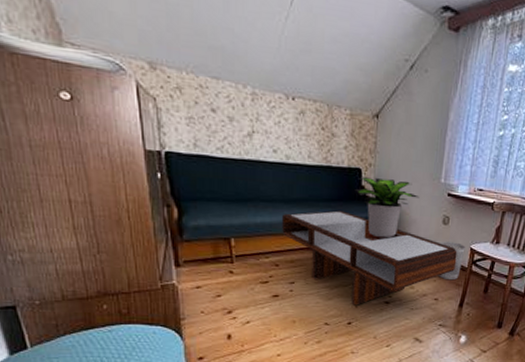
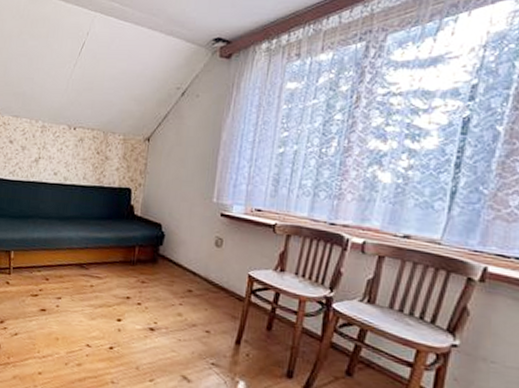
coffee table: present [282,210,457,305] -> none [55,228,233,329]
potted plant: present [355,177,420,238] -> none [124,197,190,259]
wastebasket: present [439,241,465,281] -> none [211,265,242,311]

